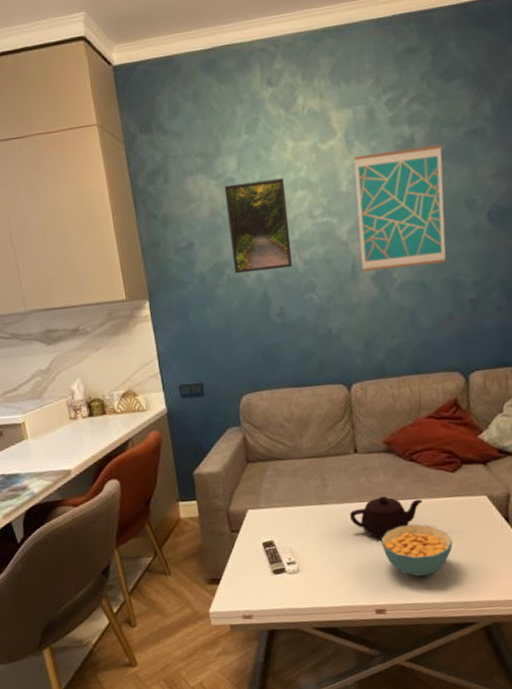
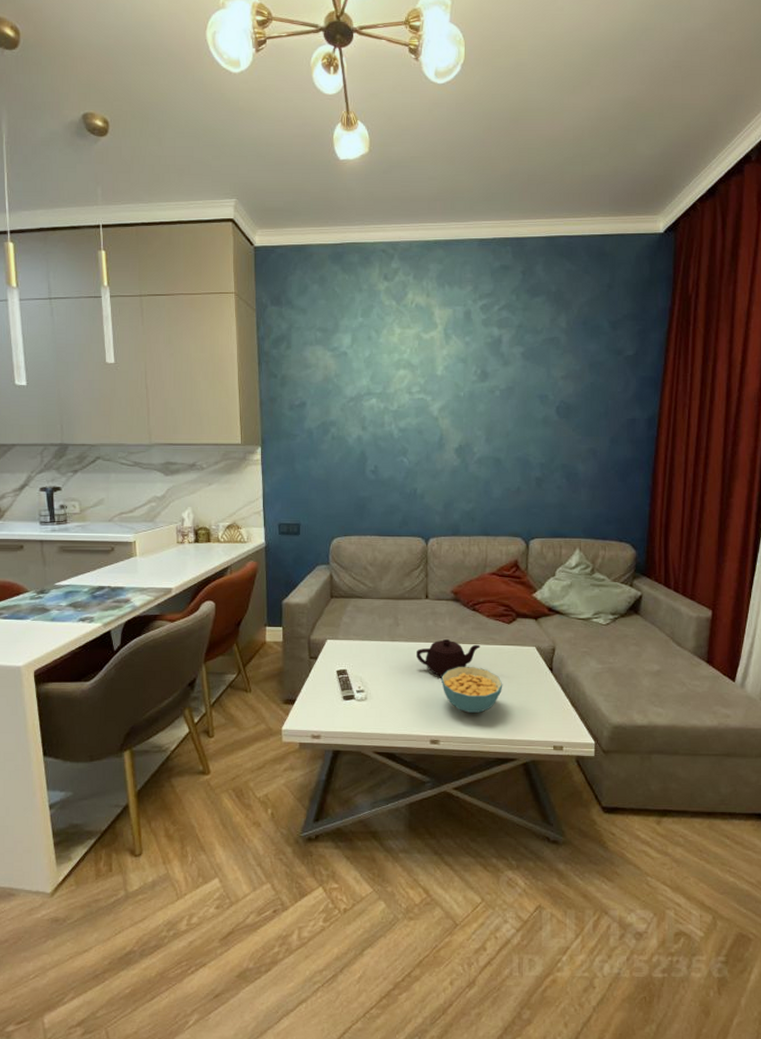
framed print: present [224,178,293,274] -> none [338,357,390,433]
wall art: present [354,144,446,272] -> none [447,346,524,444]

